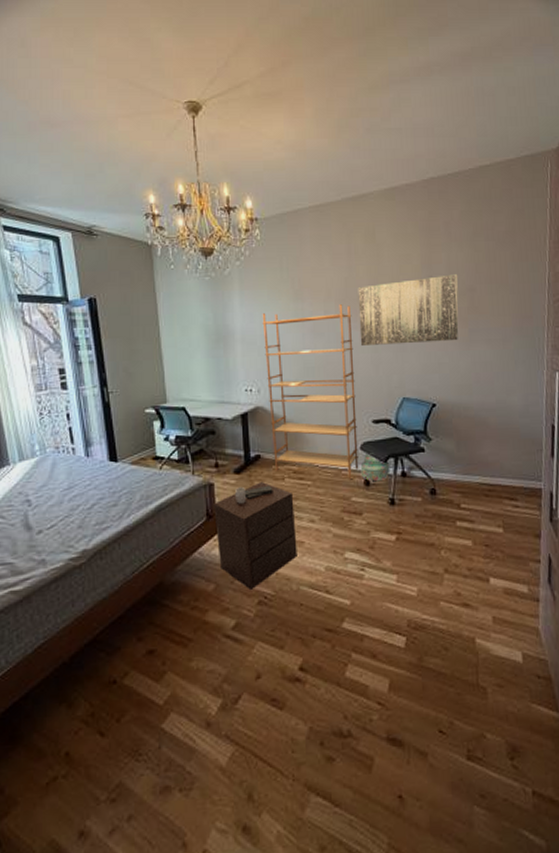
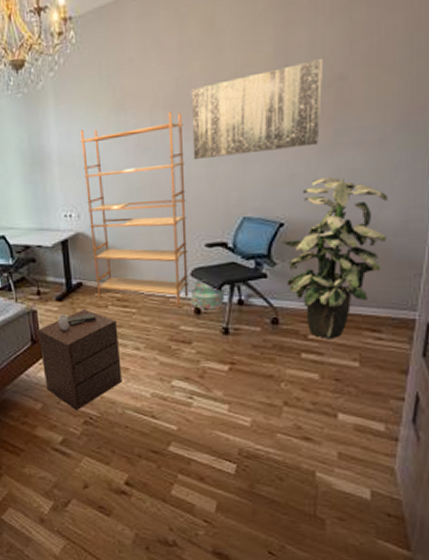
indoor plant: none [434,367,515,508] -> present [281,177,388,340]

